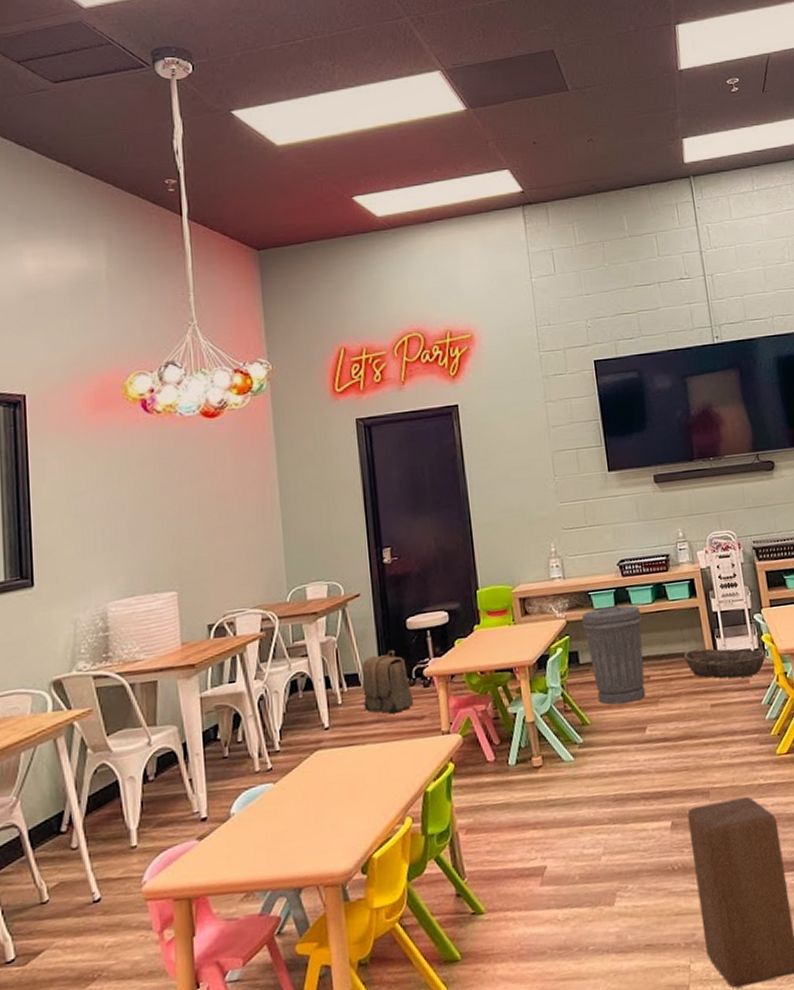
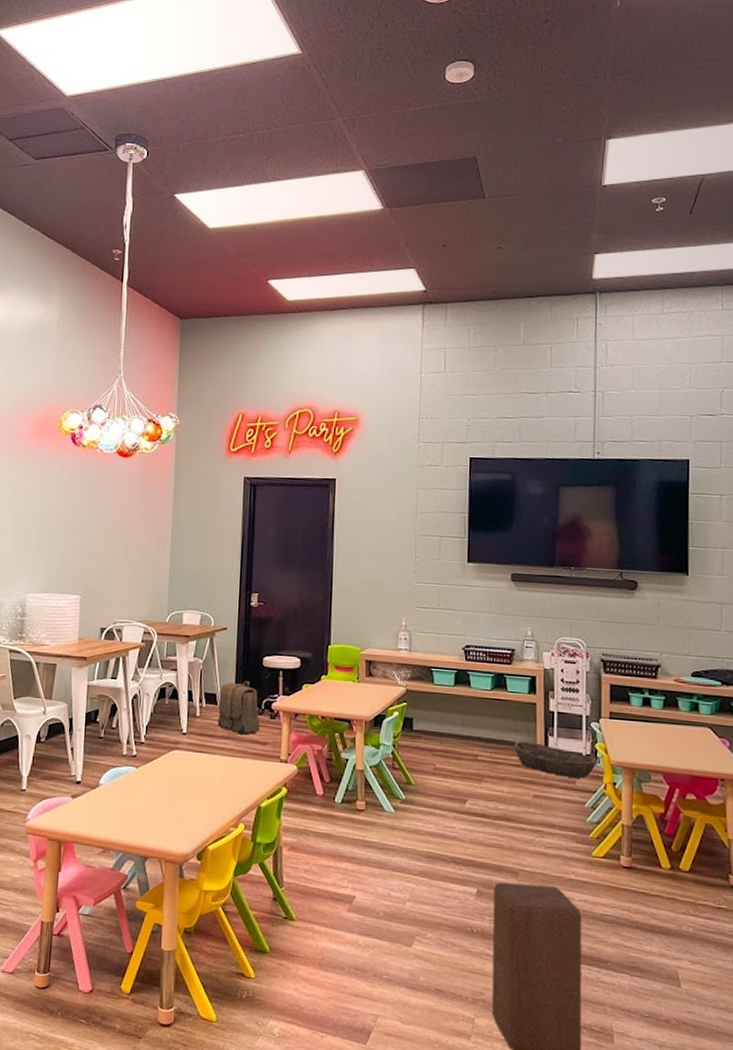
trash can: present [581,604,646,705] -> none [420,684,478,775]

